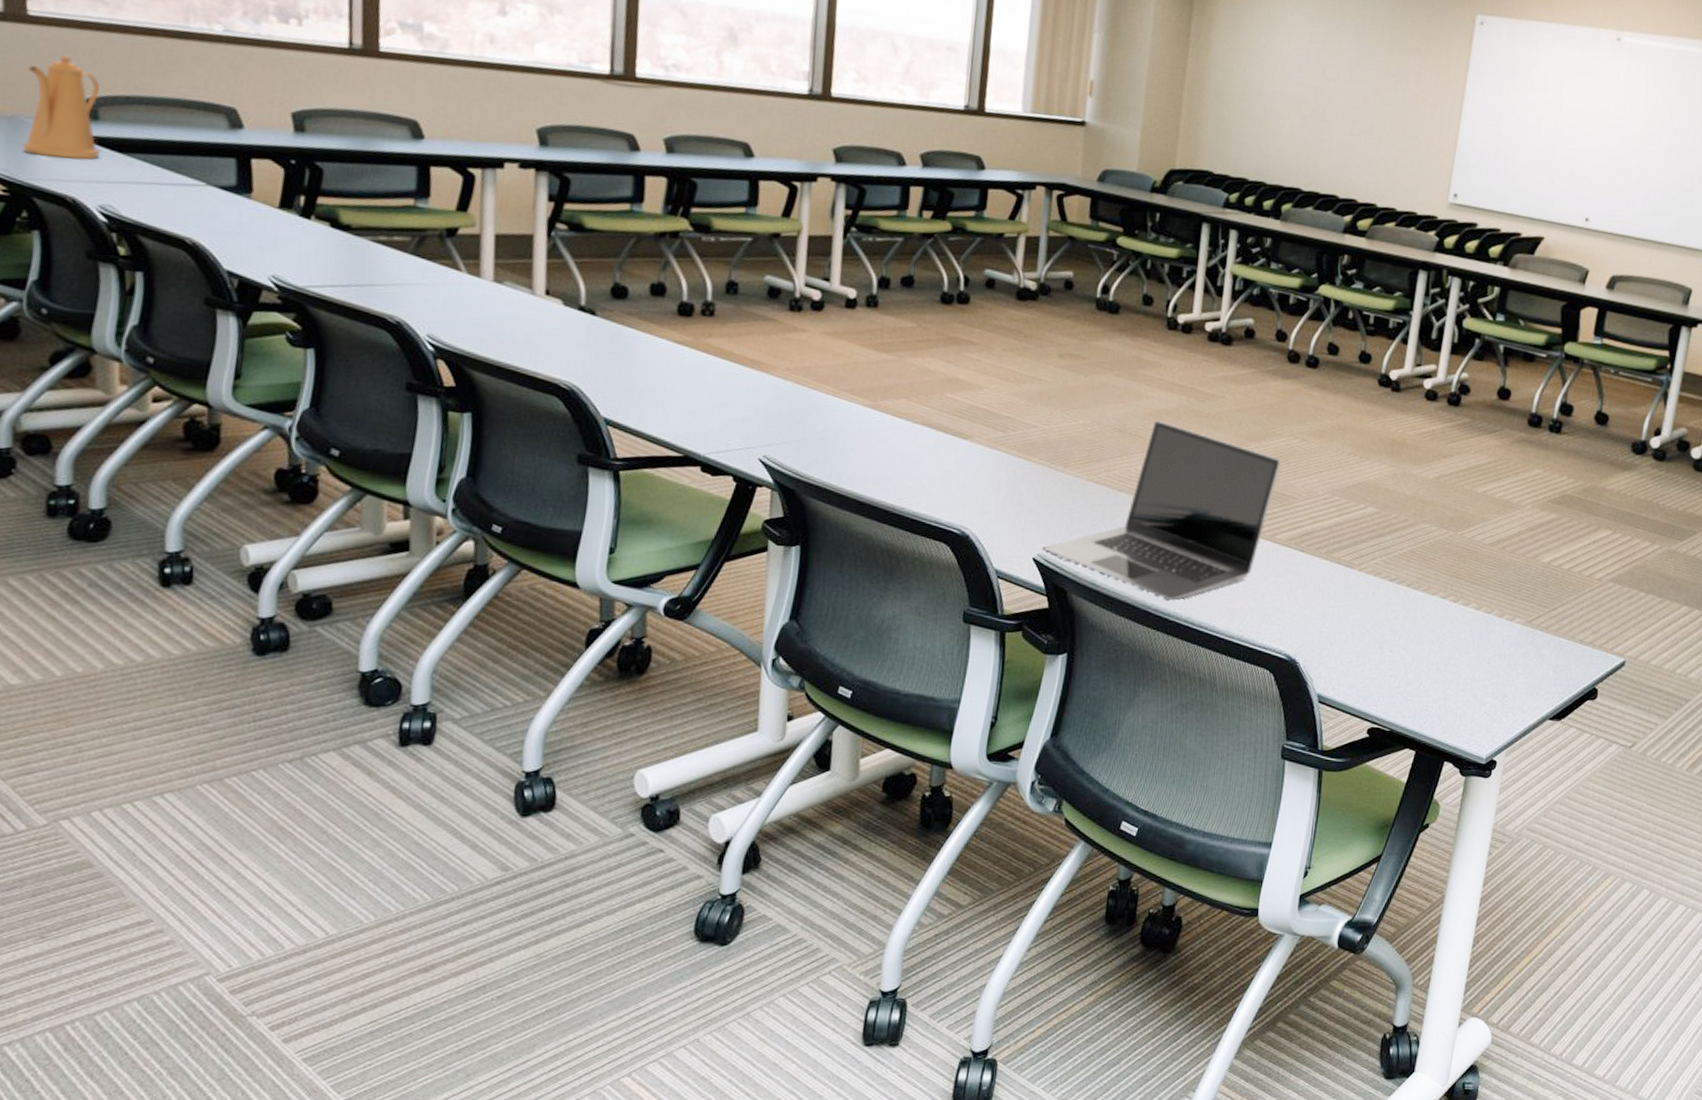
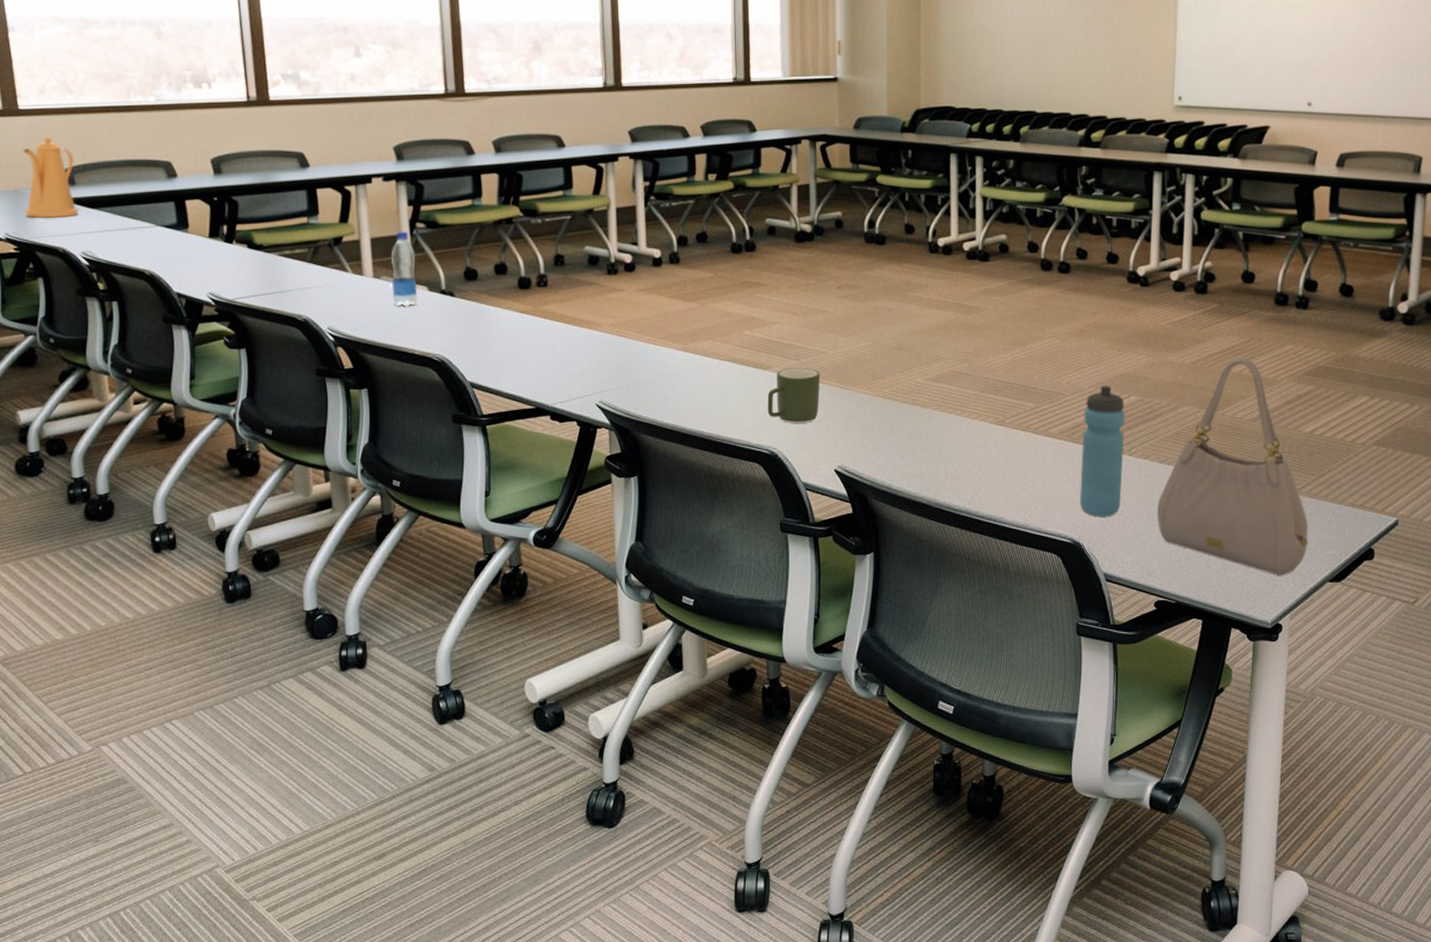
bottle: none [516,230,552,321] -> present [390,231,417,307]
mug: none [962,440,1029,503] -> present [767,367,820,423]
laptop: present [1043,420,1282,601] -> none [843,336,1047,497]
water bottle: none [1300,492,1360,634] -> present [1079,385,1125,516]
handbag: none [1380,477,1535,710] -> present [1156,357,1308,576]

